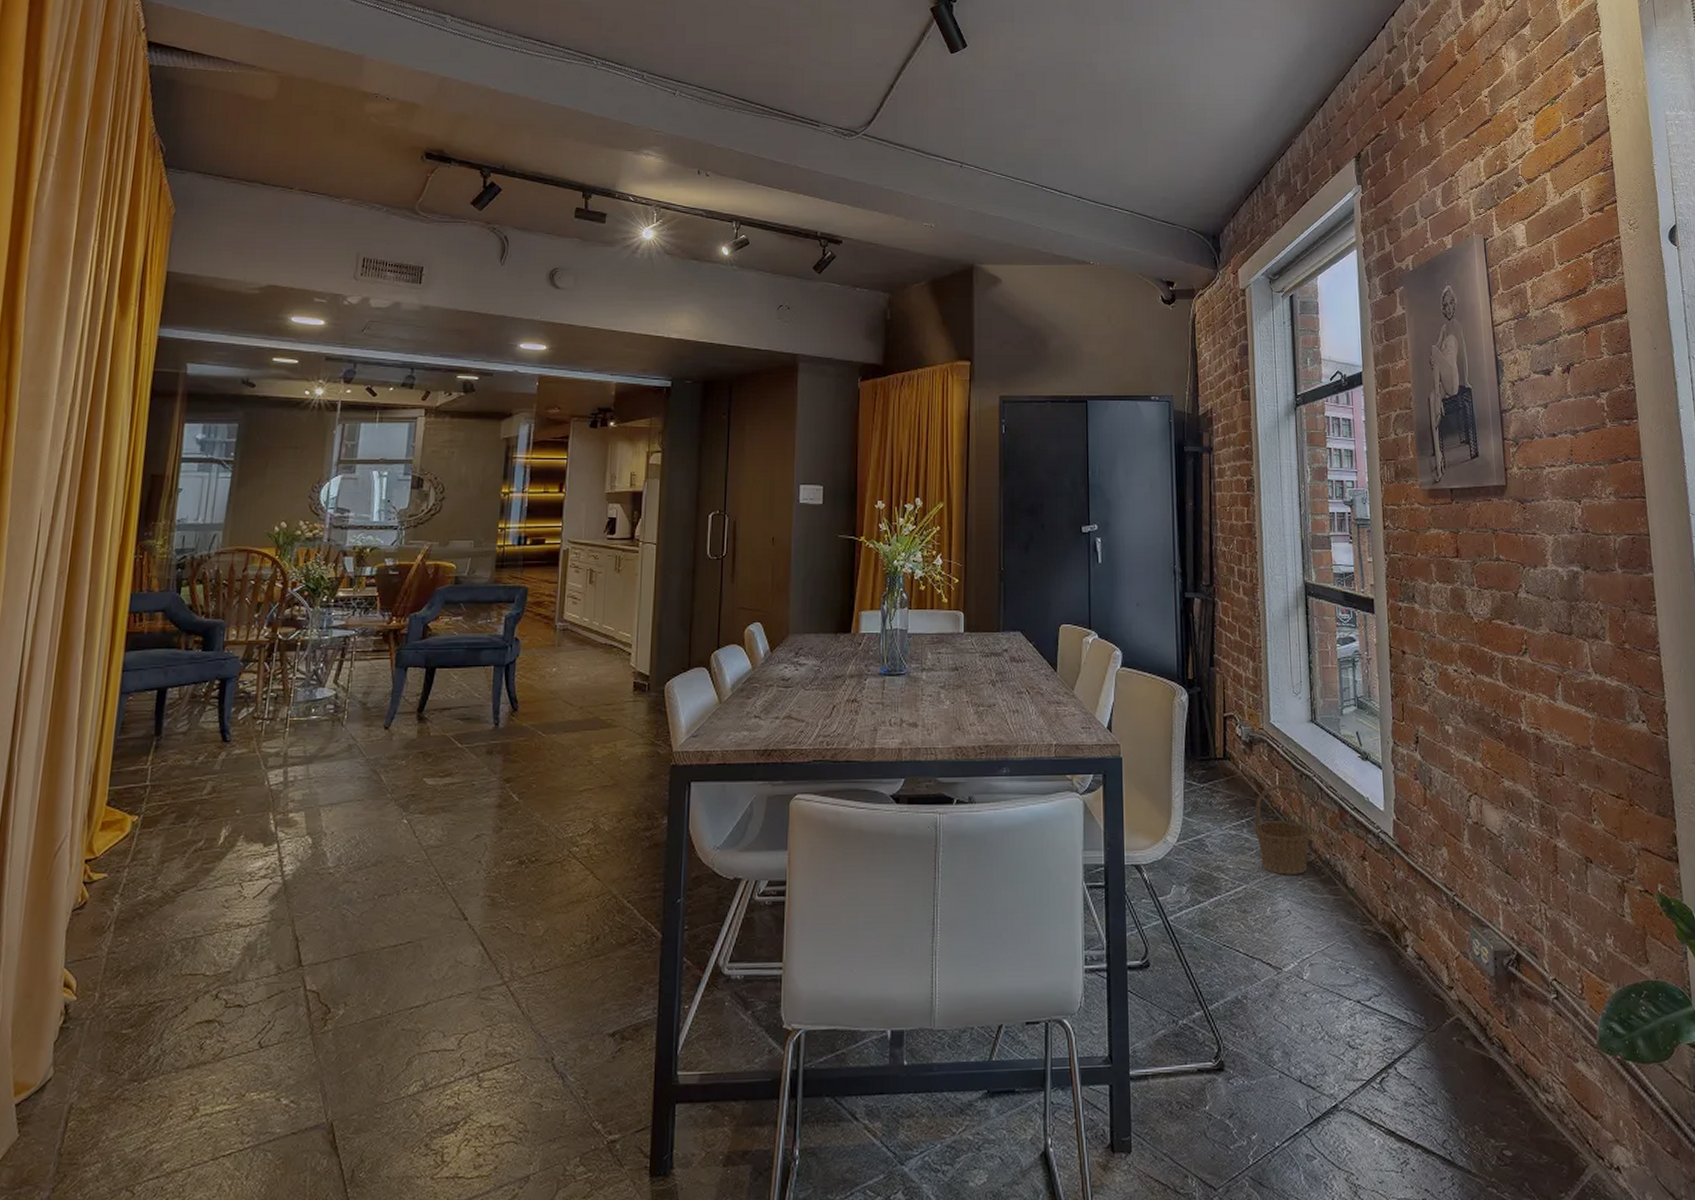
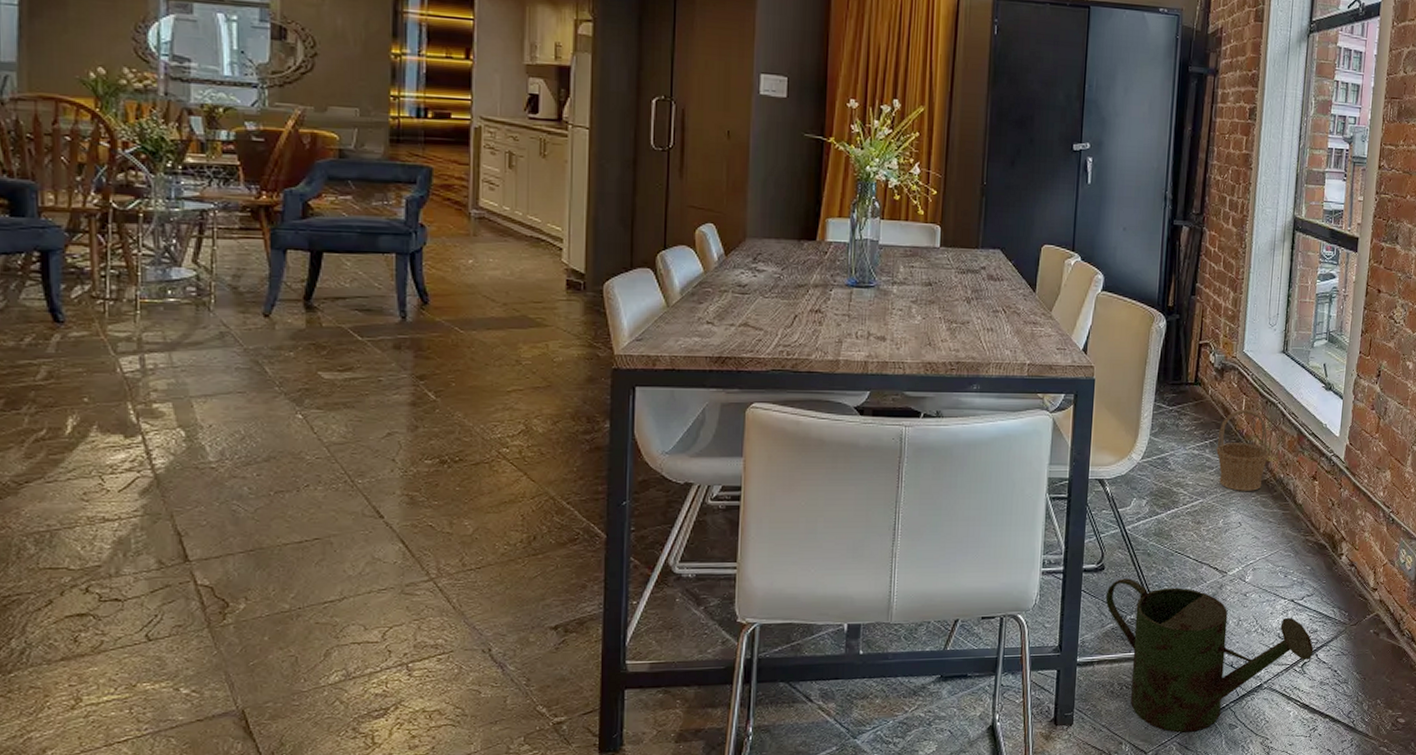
watering can: none [1153,976,1391,1164] -> present [1105,578,1314,733]

